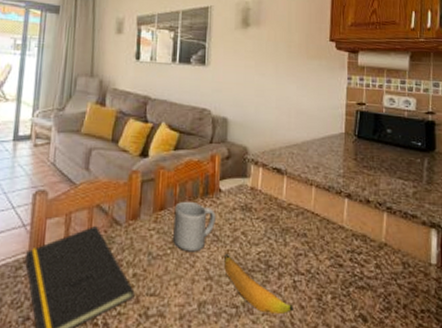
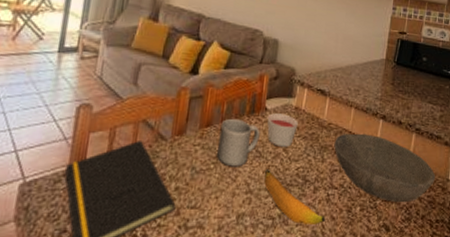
candle: none [222,194,255,230] -> present [267,113,298,147]
bowl: none [296,214,416,291] -> present [334,133,436,203]

